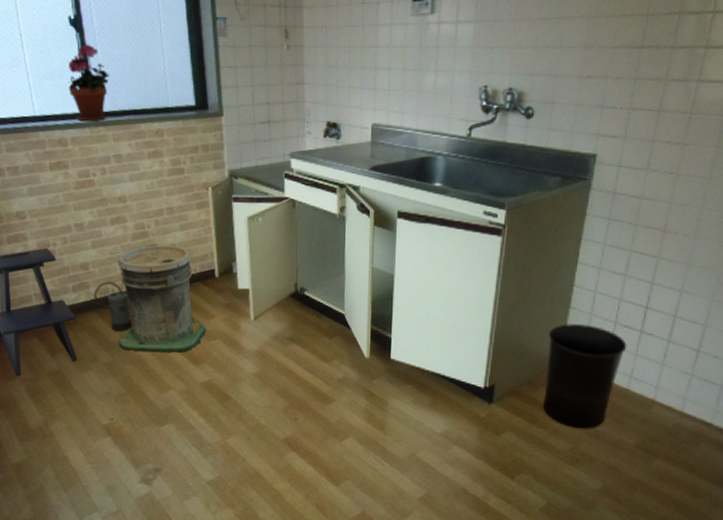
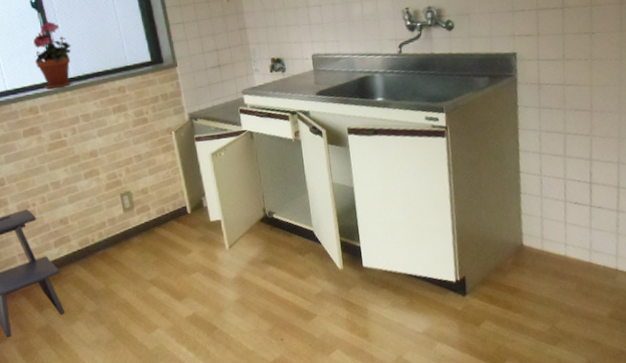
watering can: present [94,281,133,331] -> none [75,231,115,279]
bucket: present [117,245,207,354] -> none [94,189,186,296]
waste bin: present [543,324,627,428] -> none [505,206,581,307]

